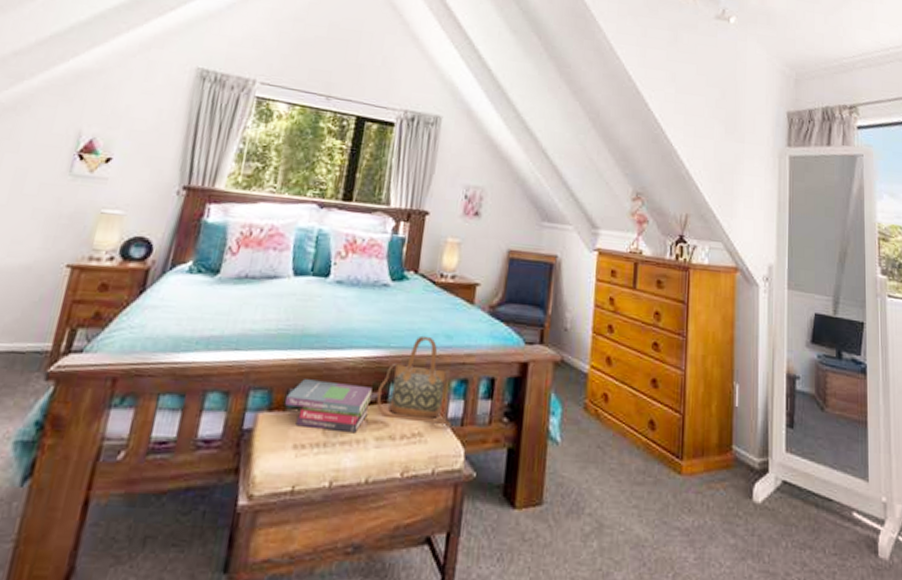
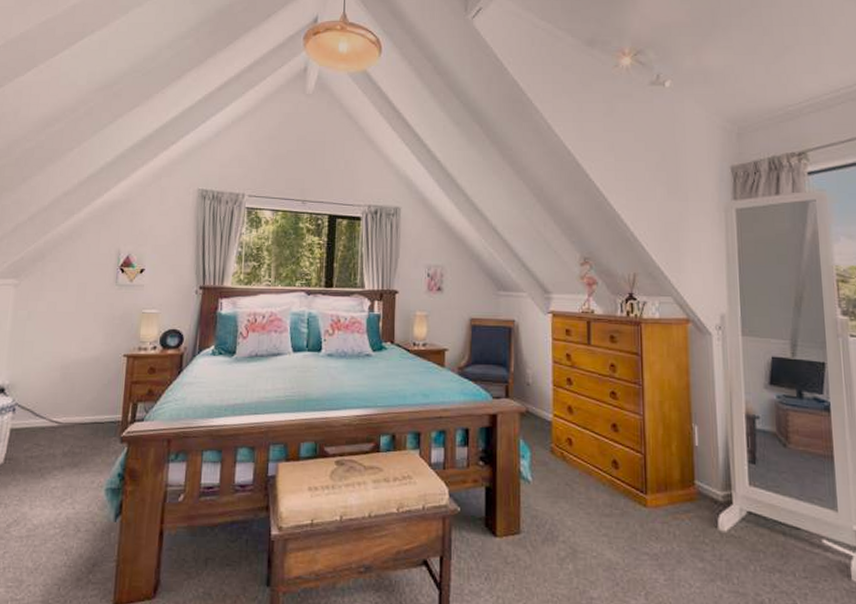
books: present [285,379,372,434] -> none [298,435,366,478]
handbag: present [377,335,452,430] -> none [371,395,435,473]

